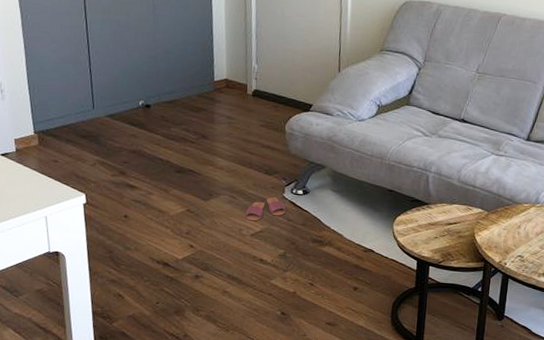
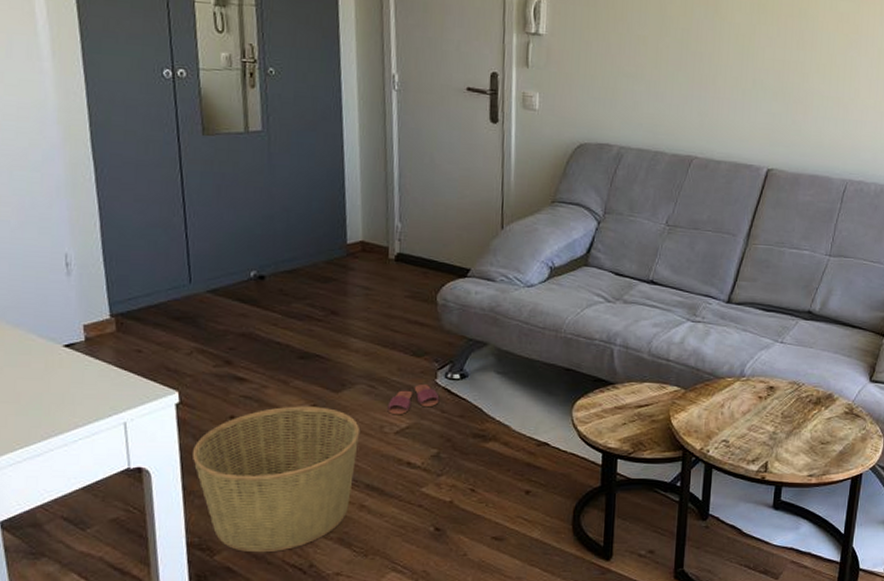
basket: none [96,210,224,323] -> present [193,406,361,553]

